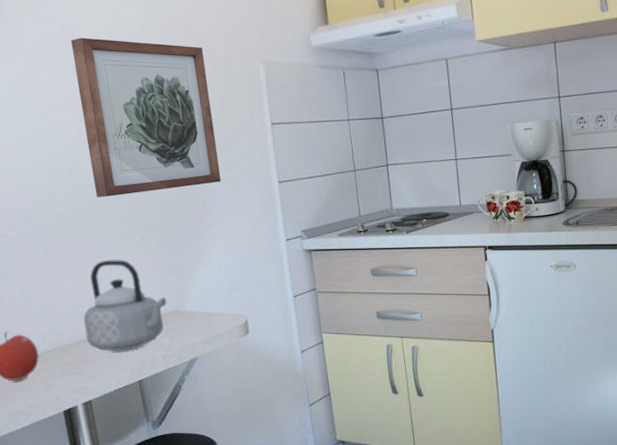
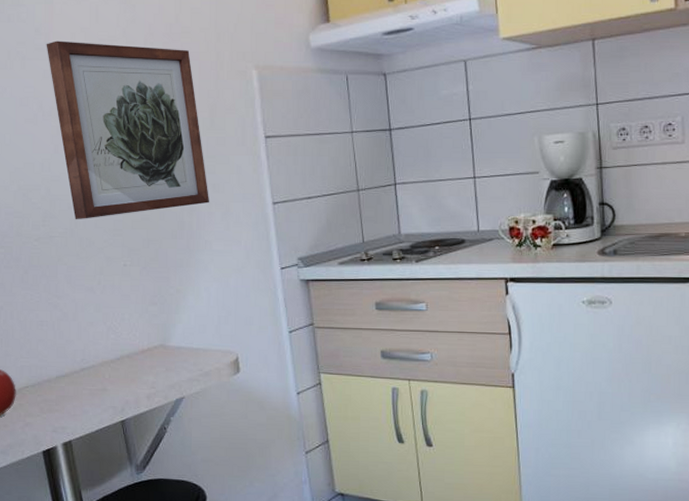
teapot: present [83,260,167,351] -> none [62,288,151,388]

